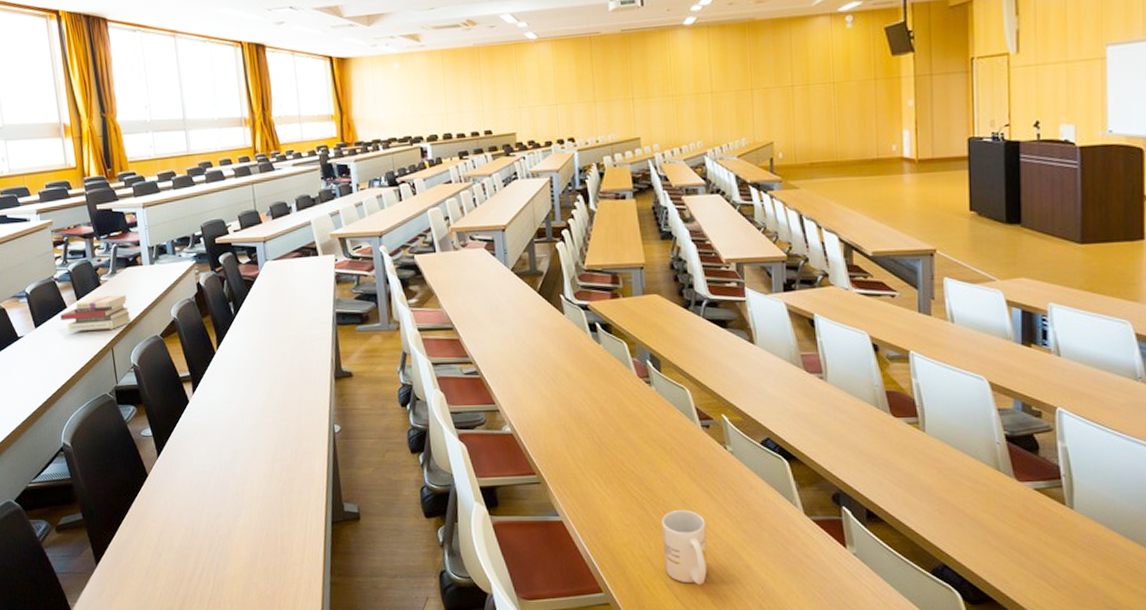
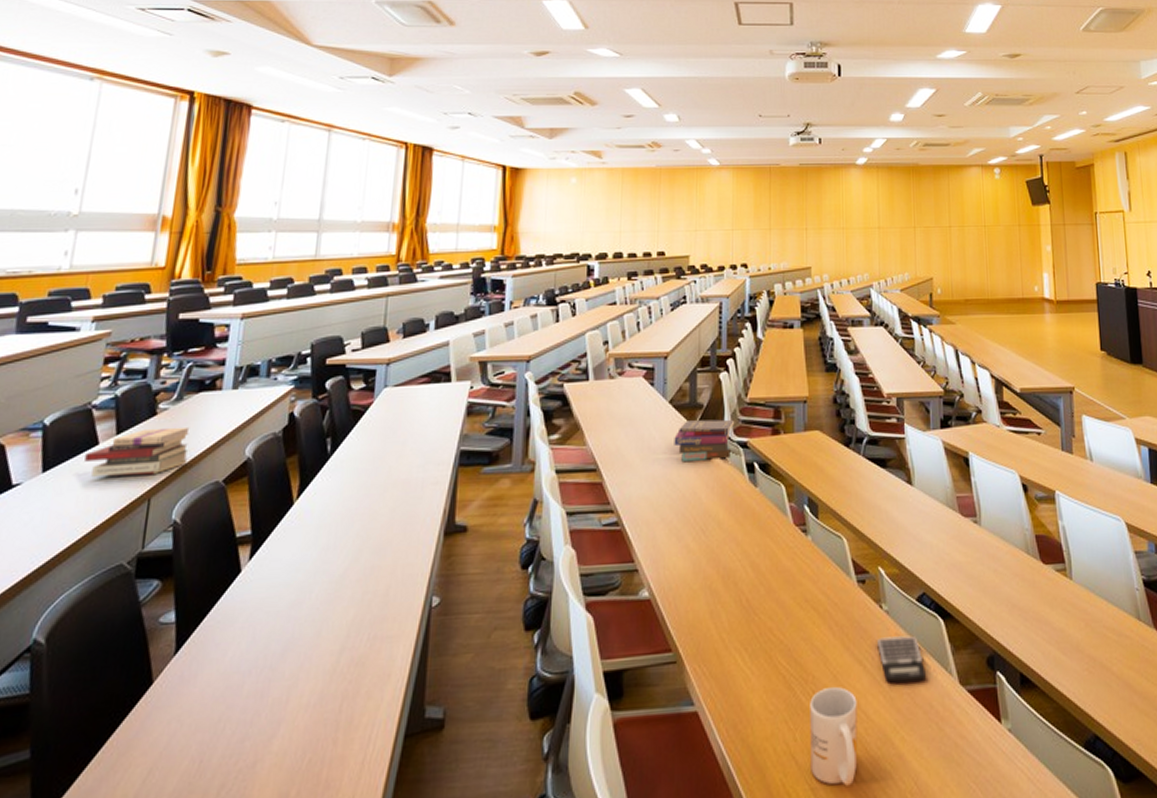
books: none [519,285,575,321] -> present [674,419,735,461]
calculator: none [723,473,771,511] -> present [877,635,926,684]

